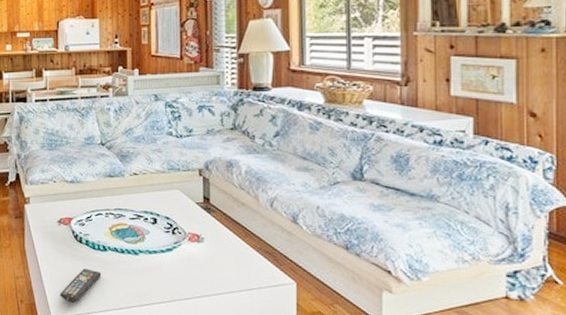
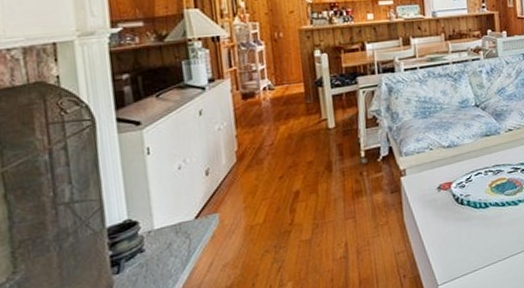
remote control: present [59,268,102,303] -> none [444,228,485,264]

